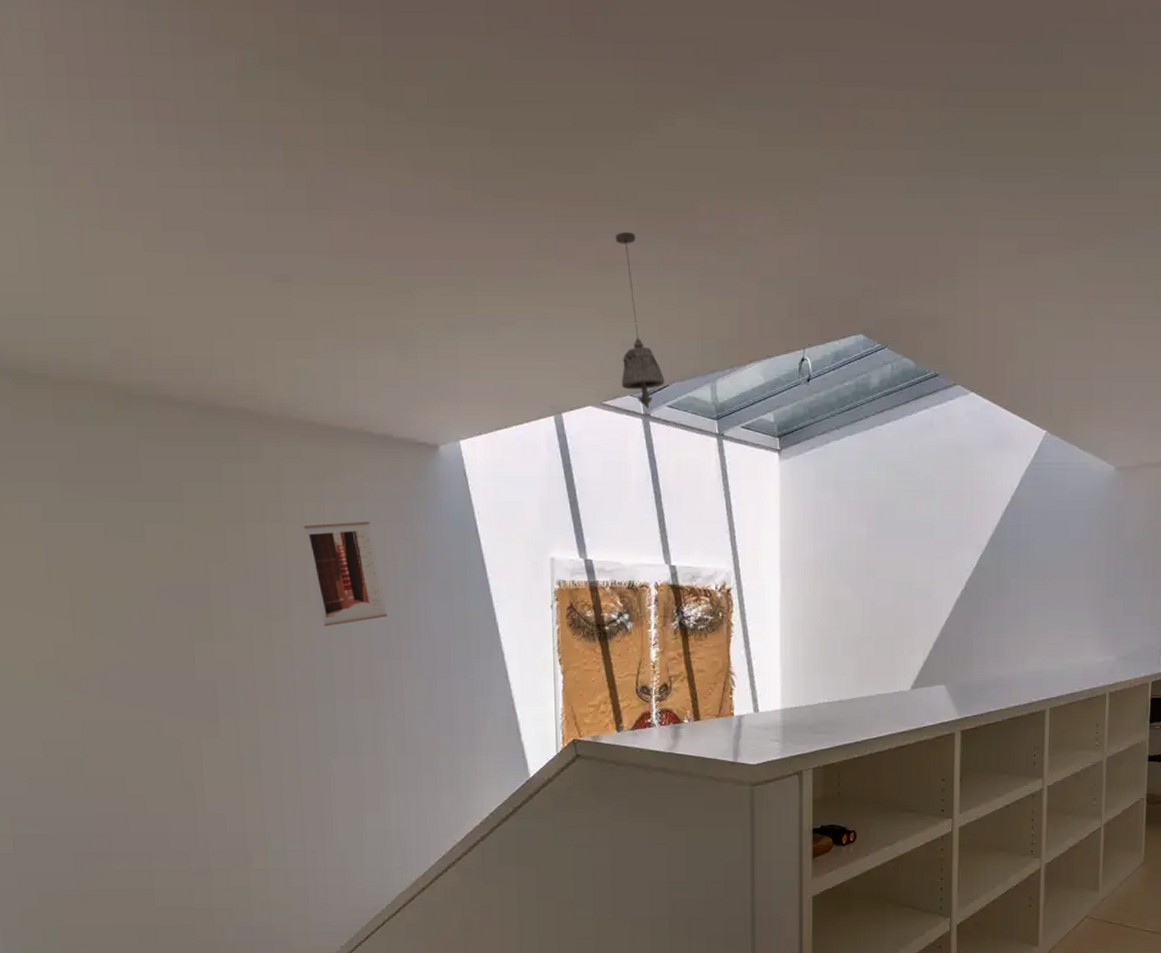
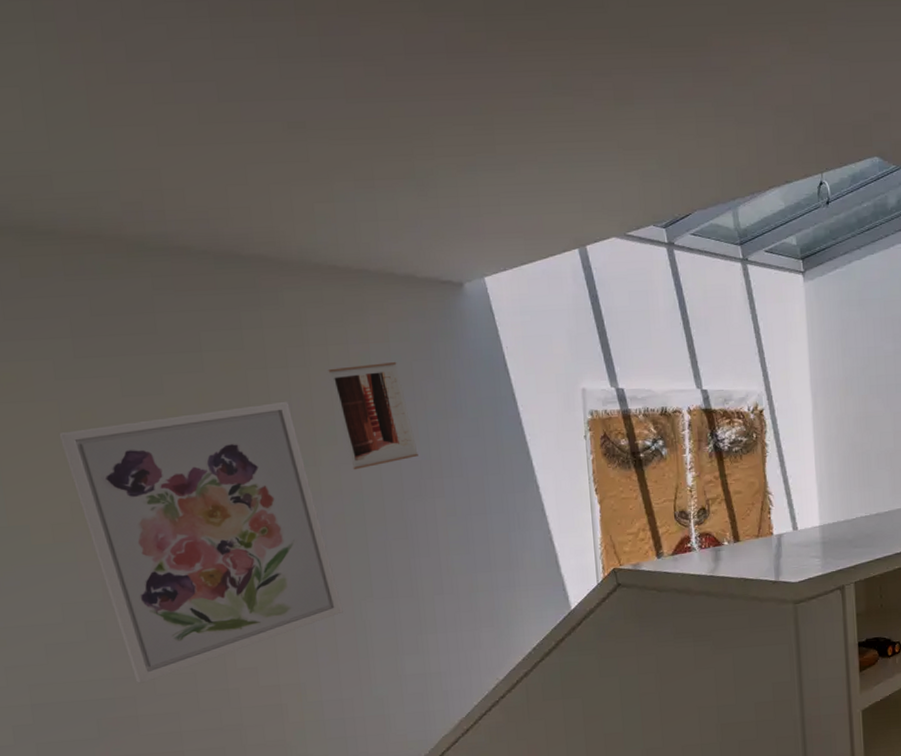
wall art: none [45,555,309,822] -> present [59,401,343,683]
pendant light: present [615,232,665,409] -> none [631,67,687,238]

